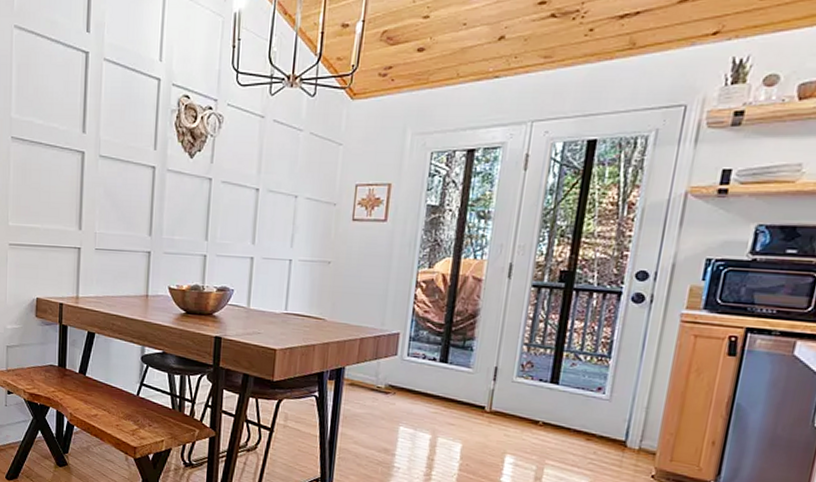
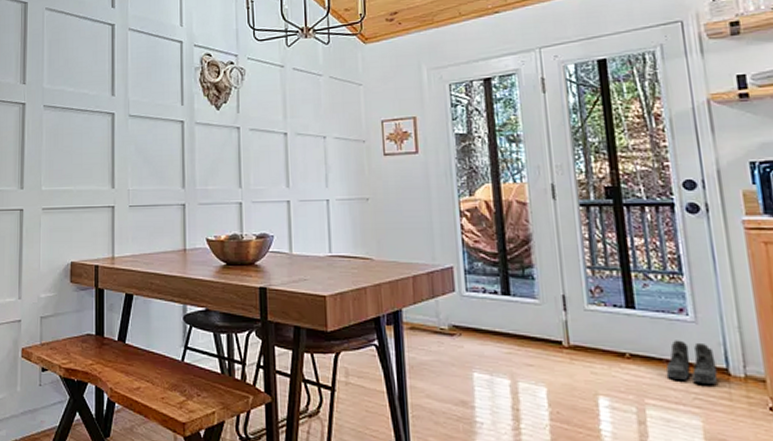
boots: none [570,413,618,453] -> present [665,340,718,384]

